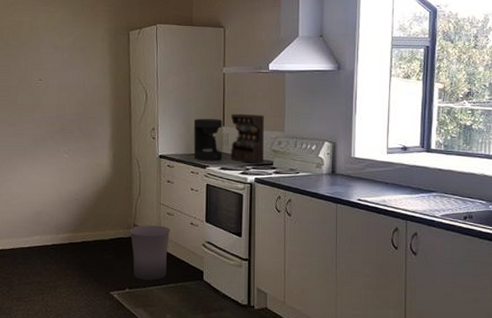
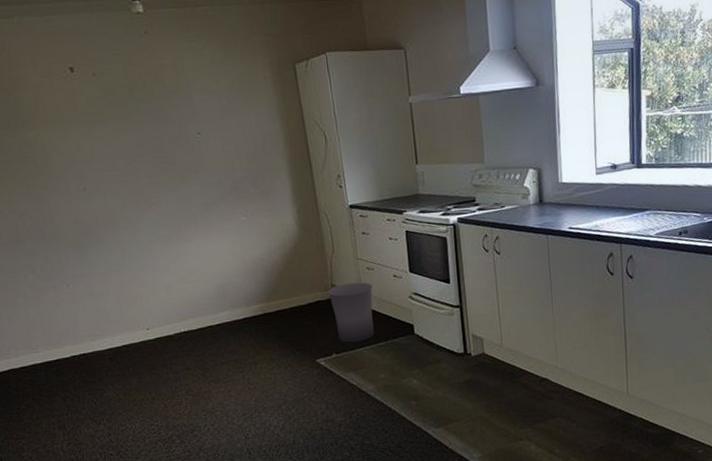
coffee maker: present [194,119,223,161] -> none [383,157,420,206]
spice rack: present [230,113,264,164] -> none [424,146,465,203]

